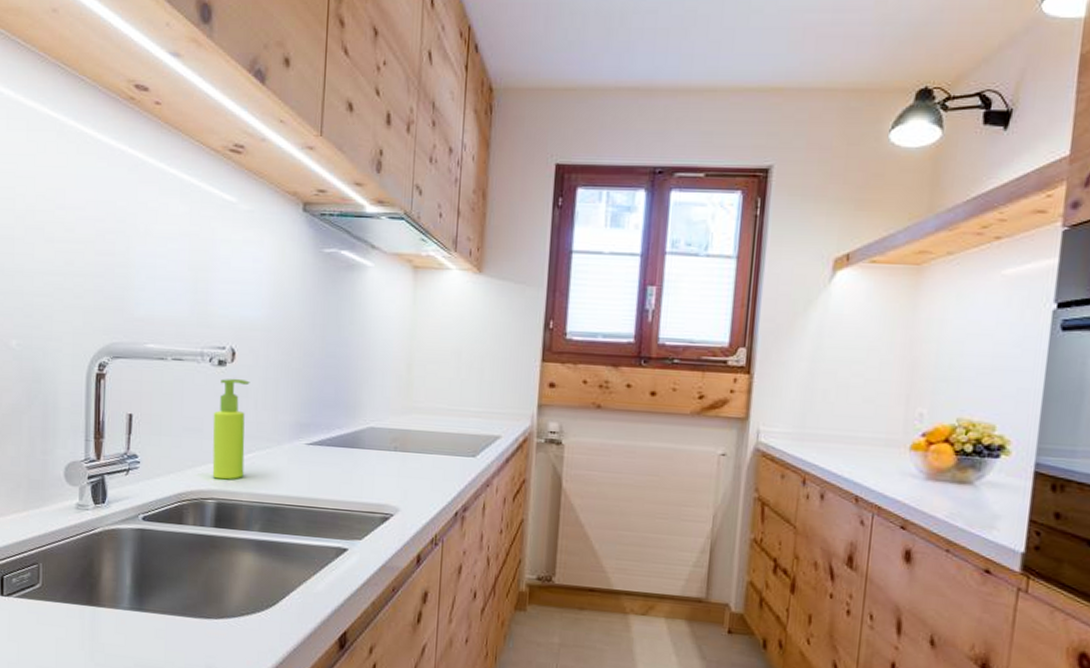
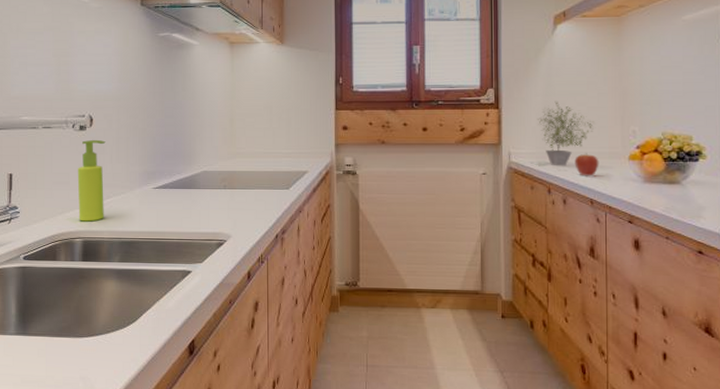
potted plant: none [798,370,871,453] -> present [538,102,594,167]
fruit: none [840,437,872,468] -> present [574,153,599,176]

